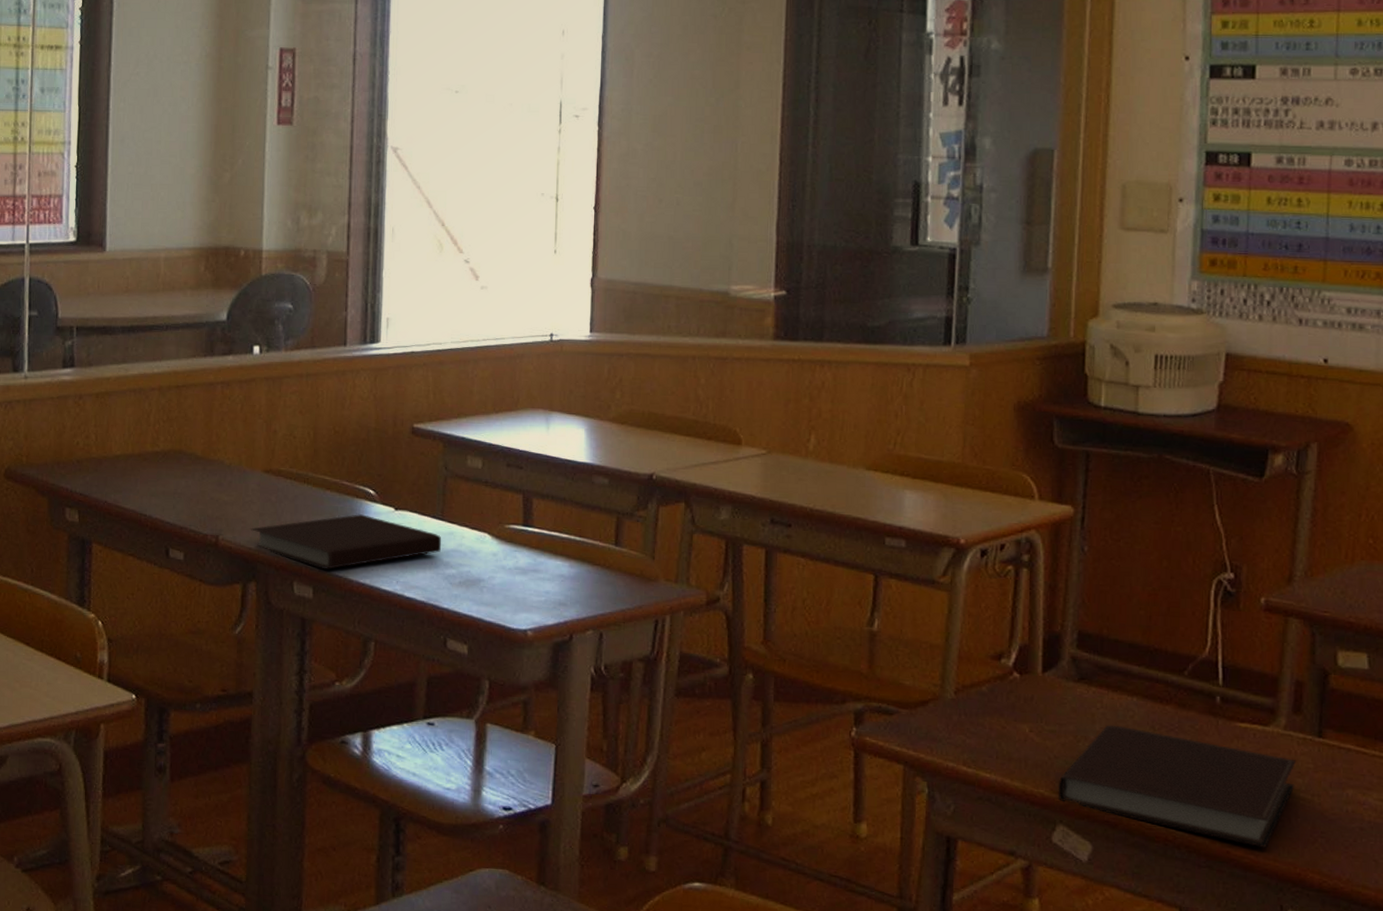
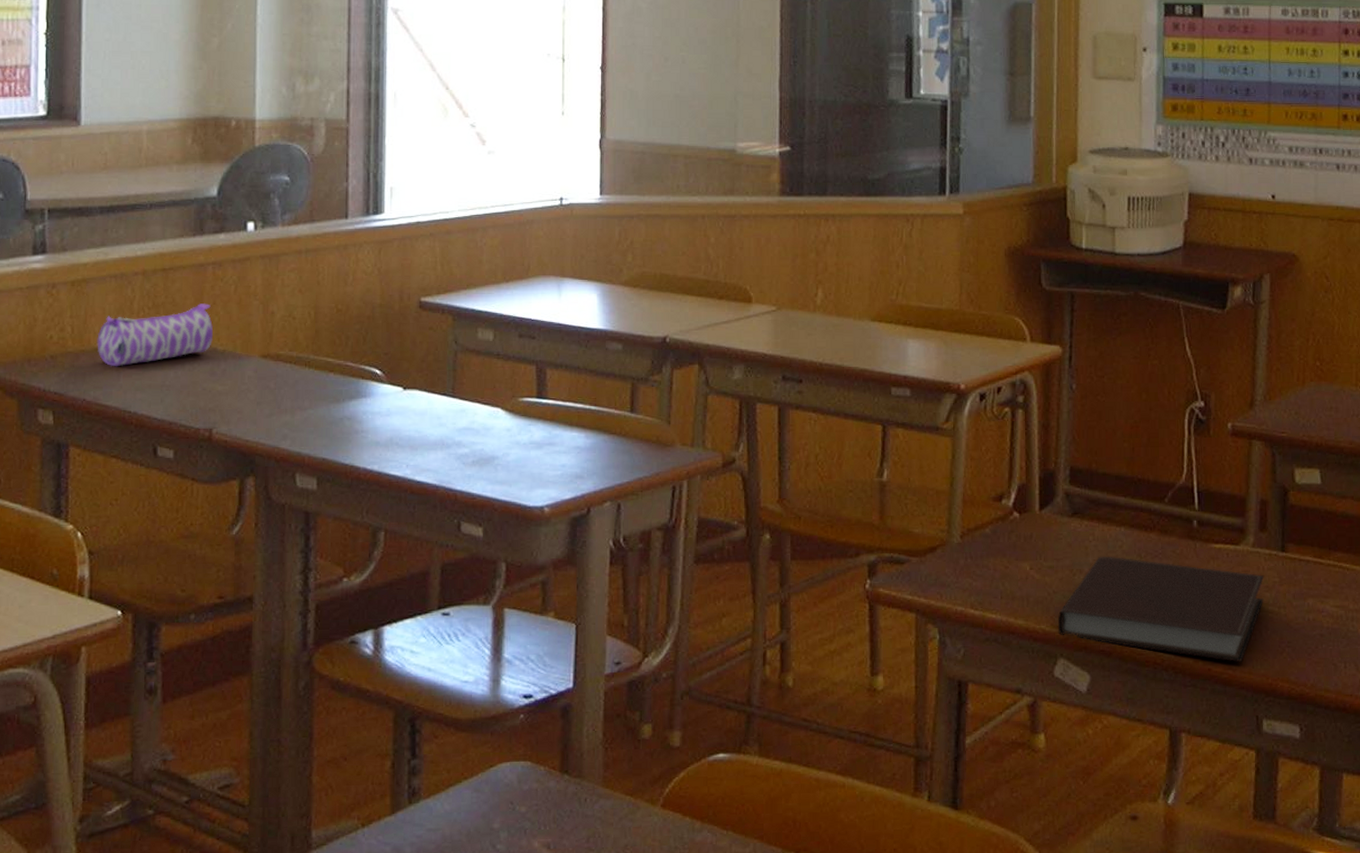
pencil case: none [117,419,221,474] -> present [97,303,213,367]
notebook: present [250,514,442,569] -> none [247,396,453,457]

